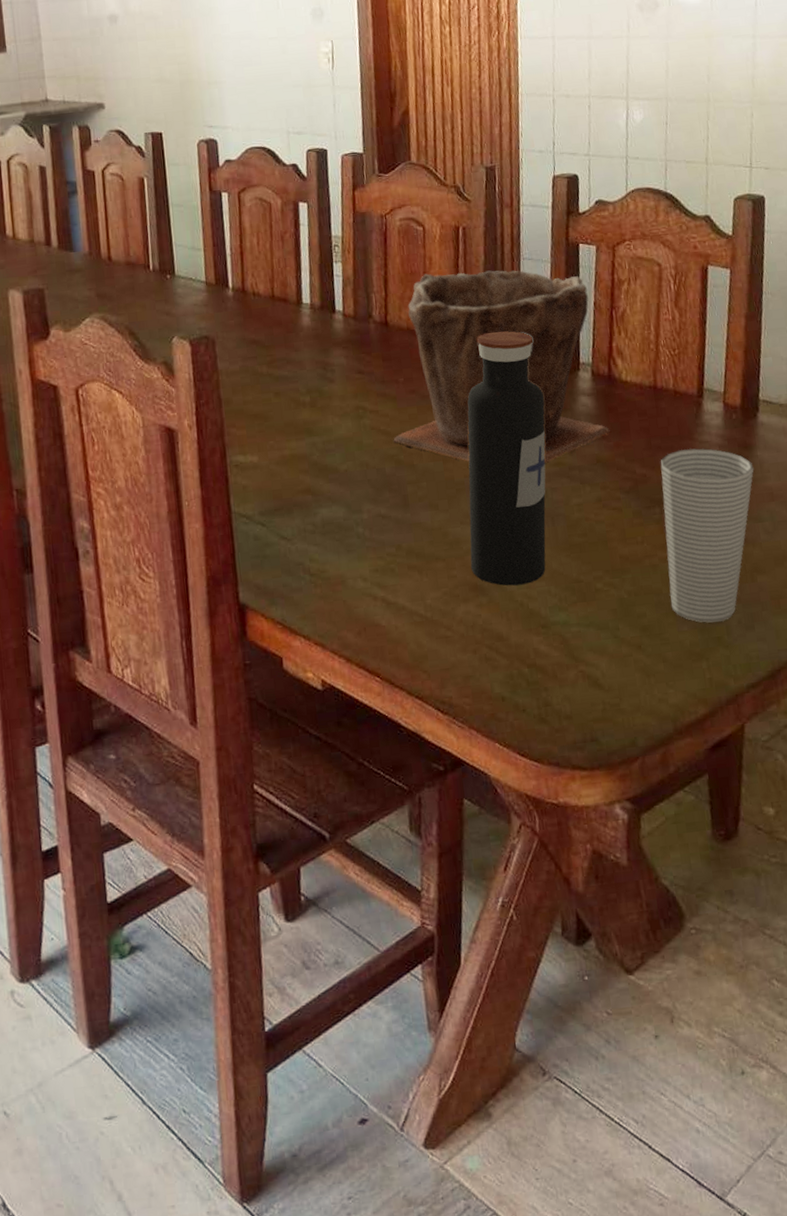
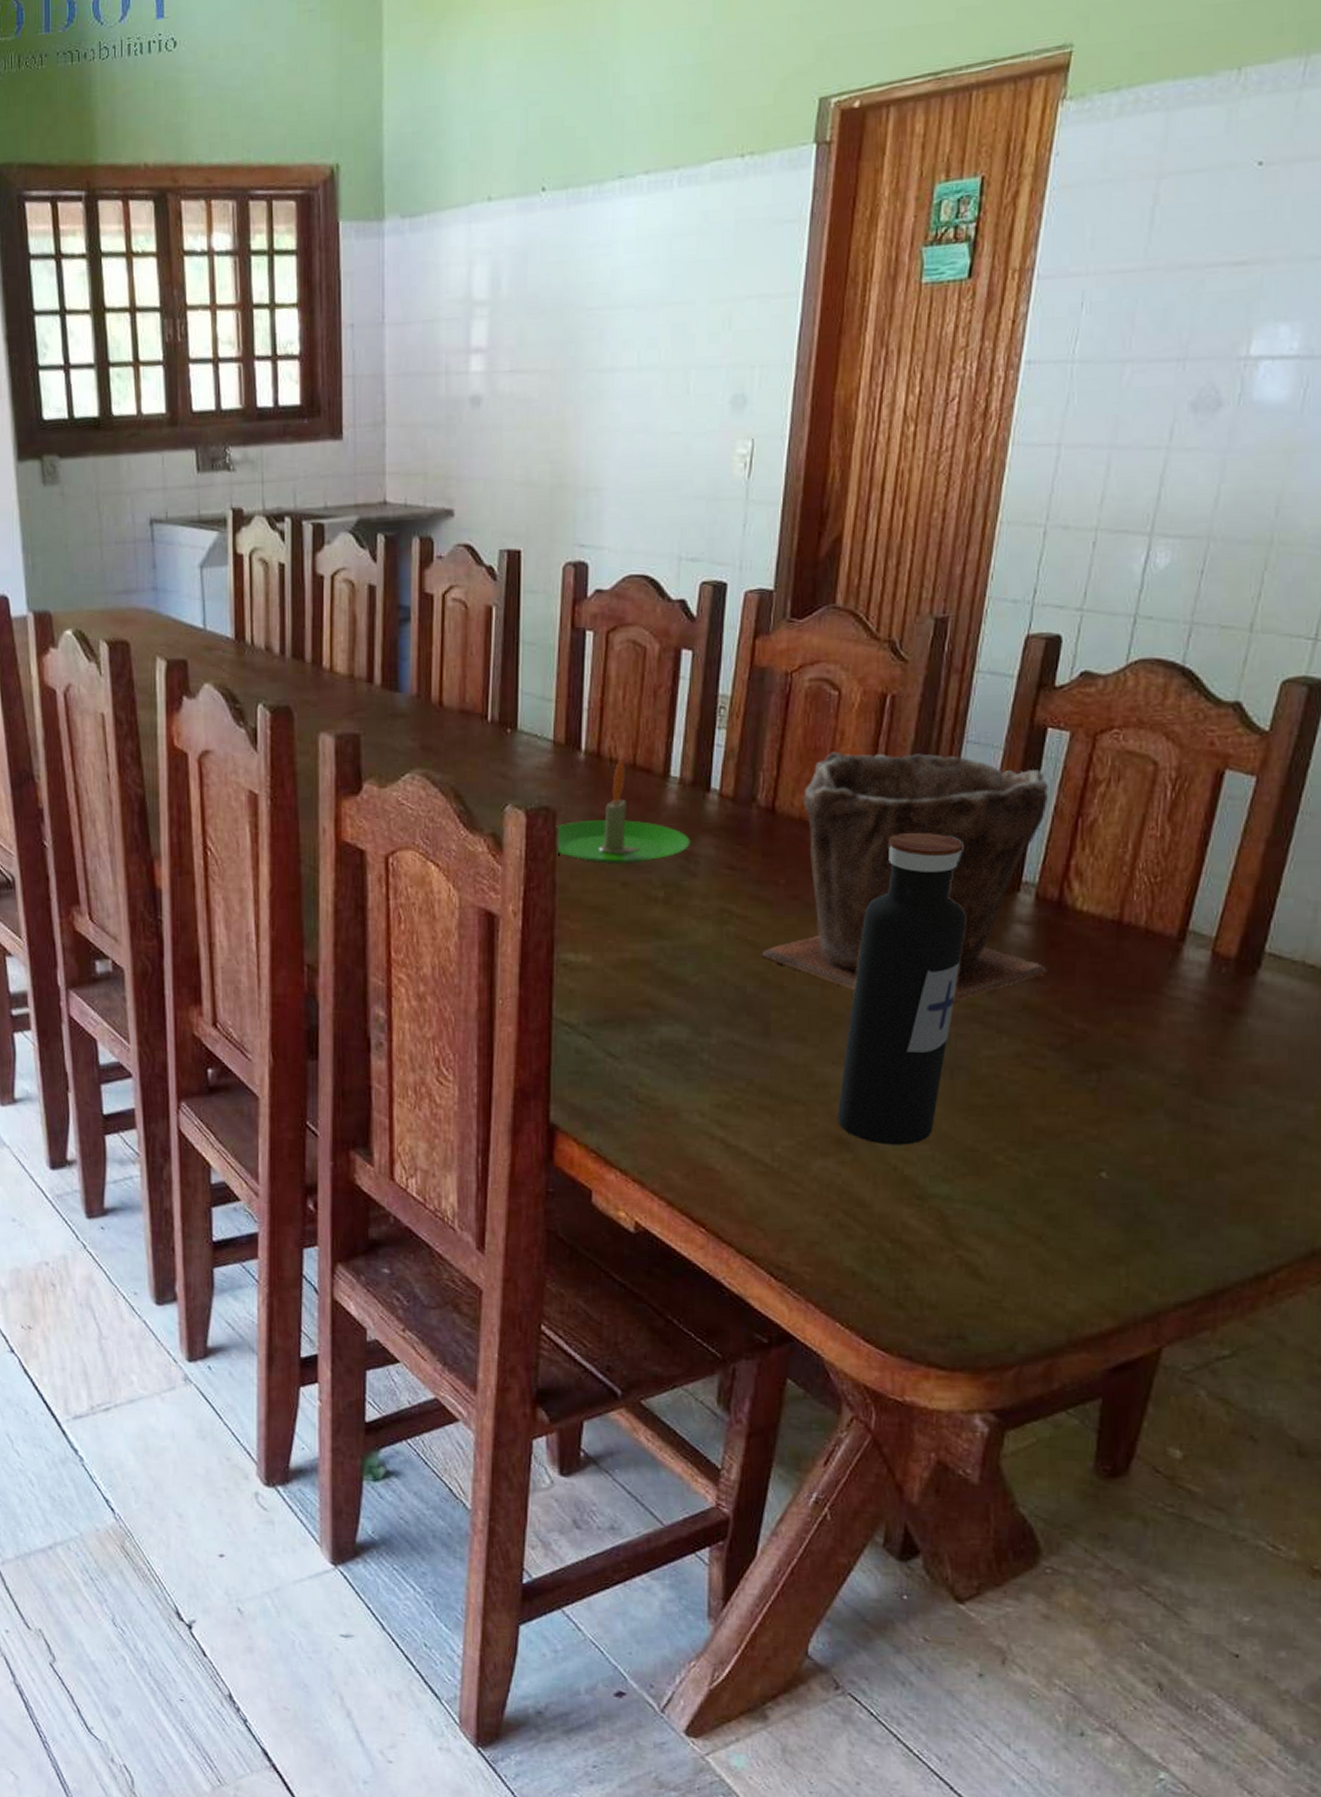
candle: none [216,290,326,379] -> present [555,756,690,865]
cup: present [661,448,754,623] -> none [1090,1005,1239,1222]

